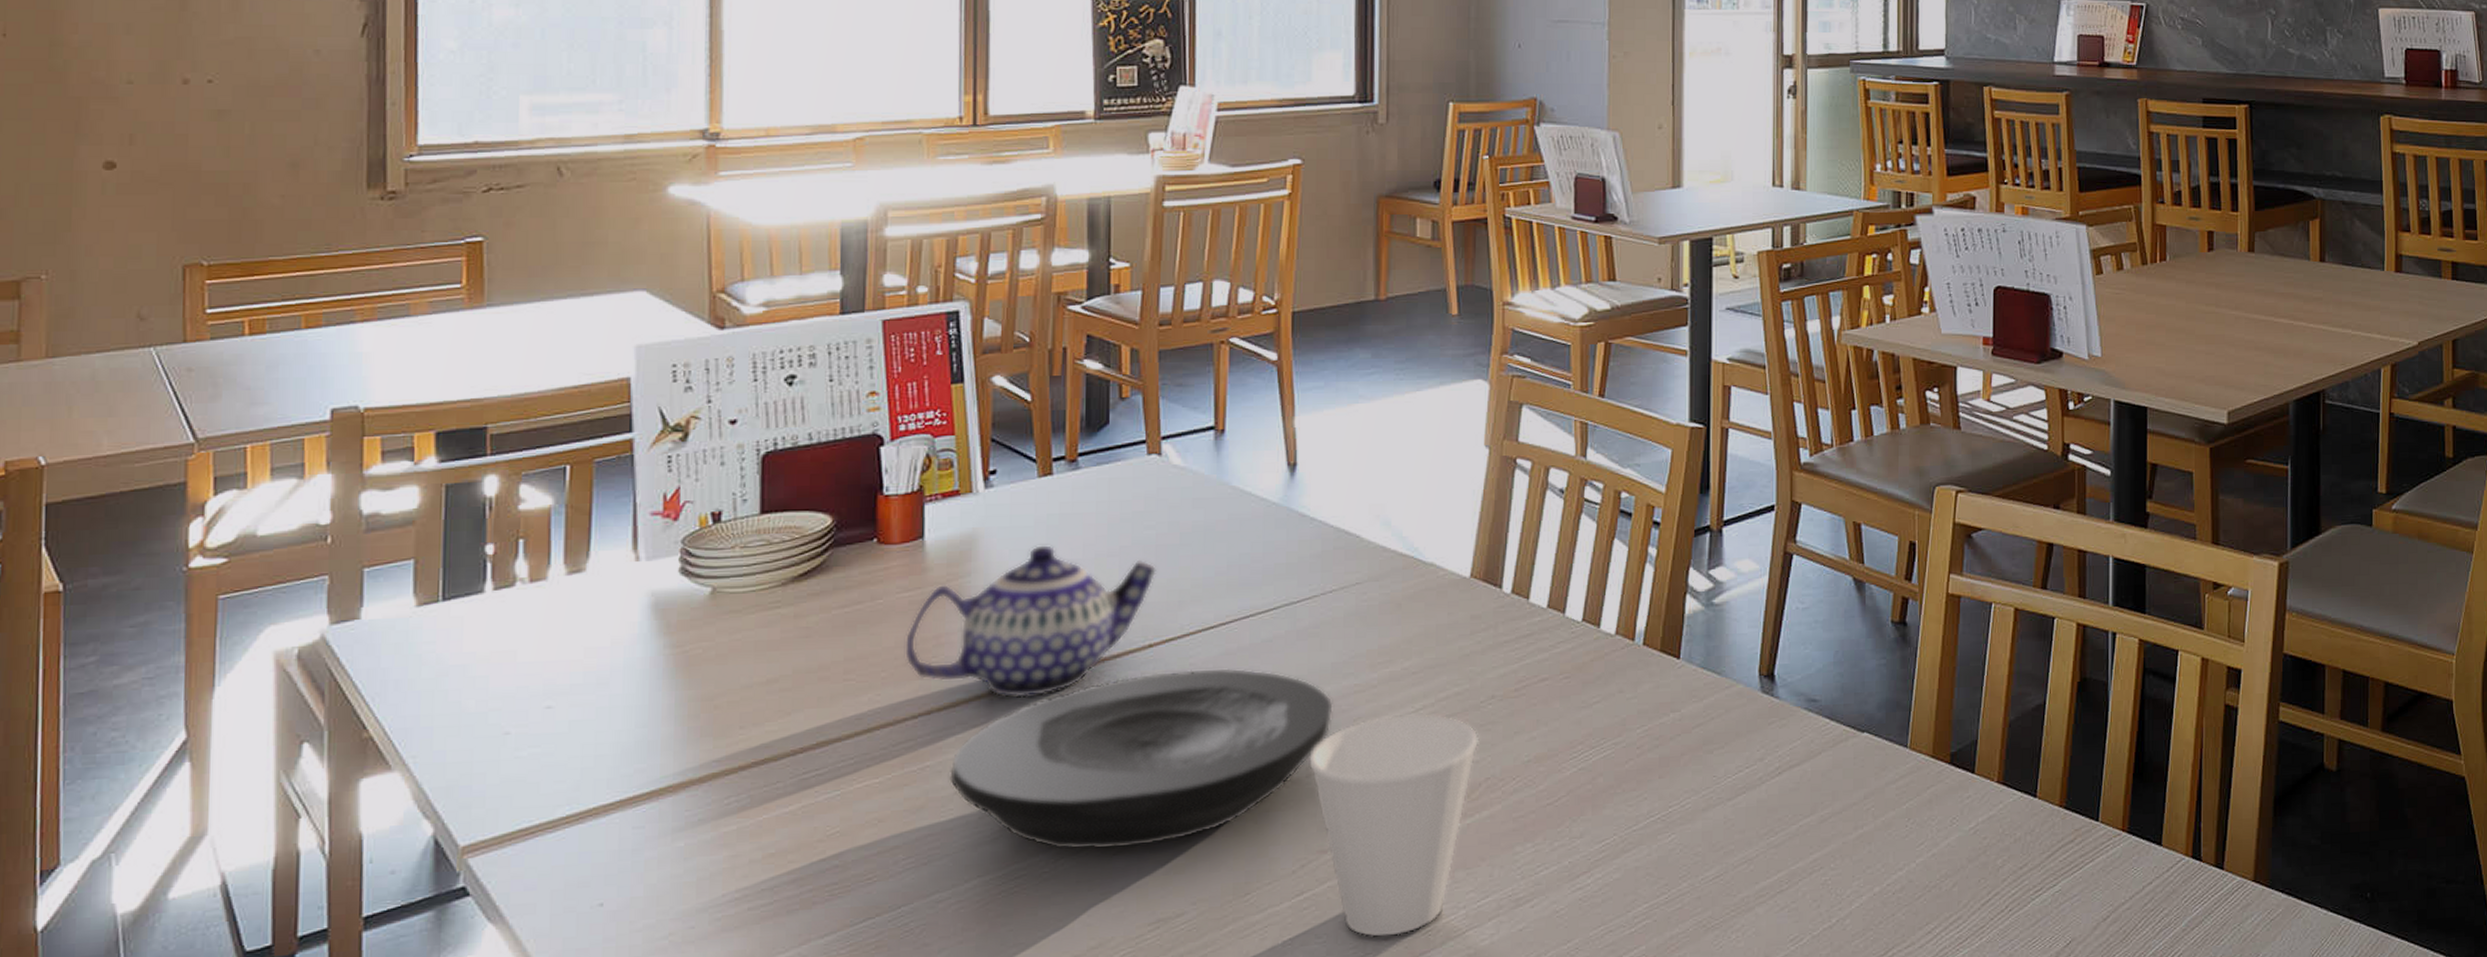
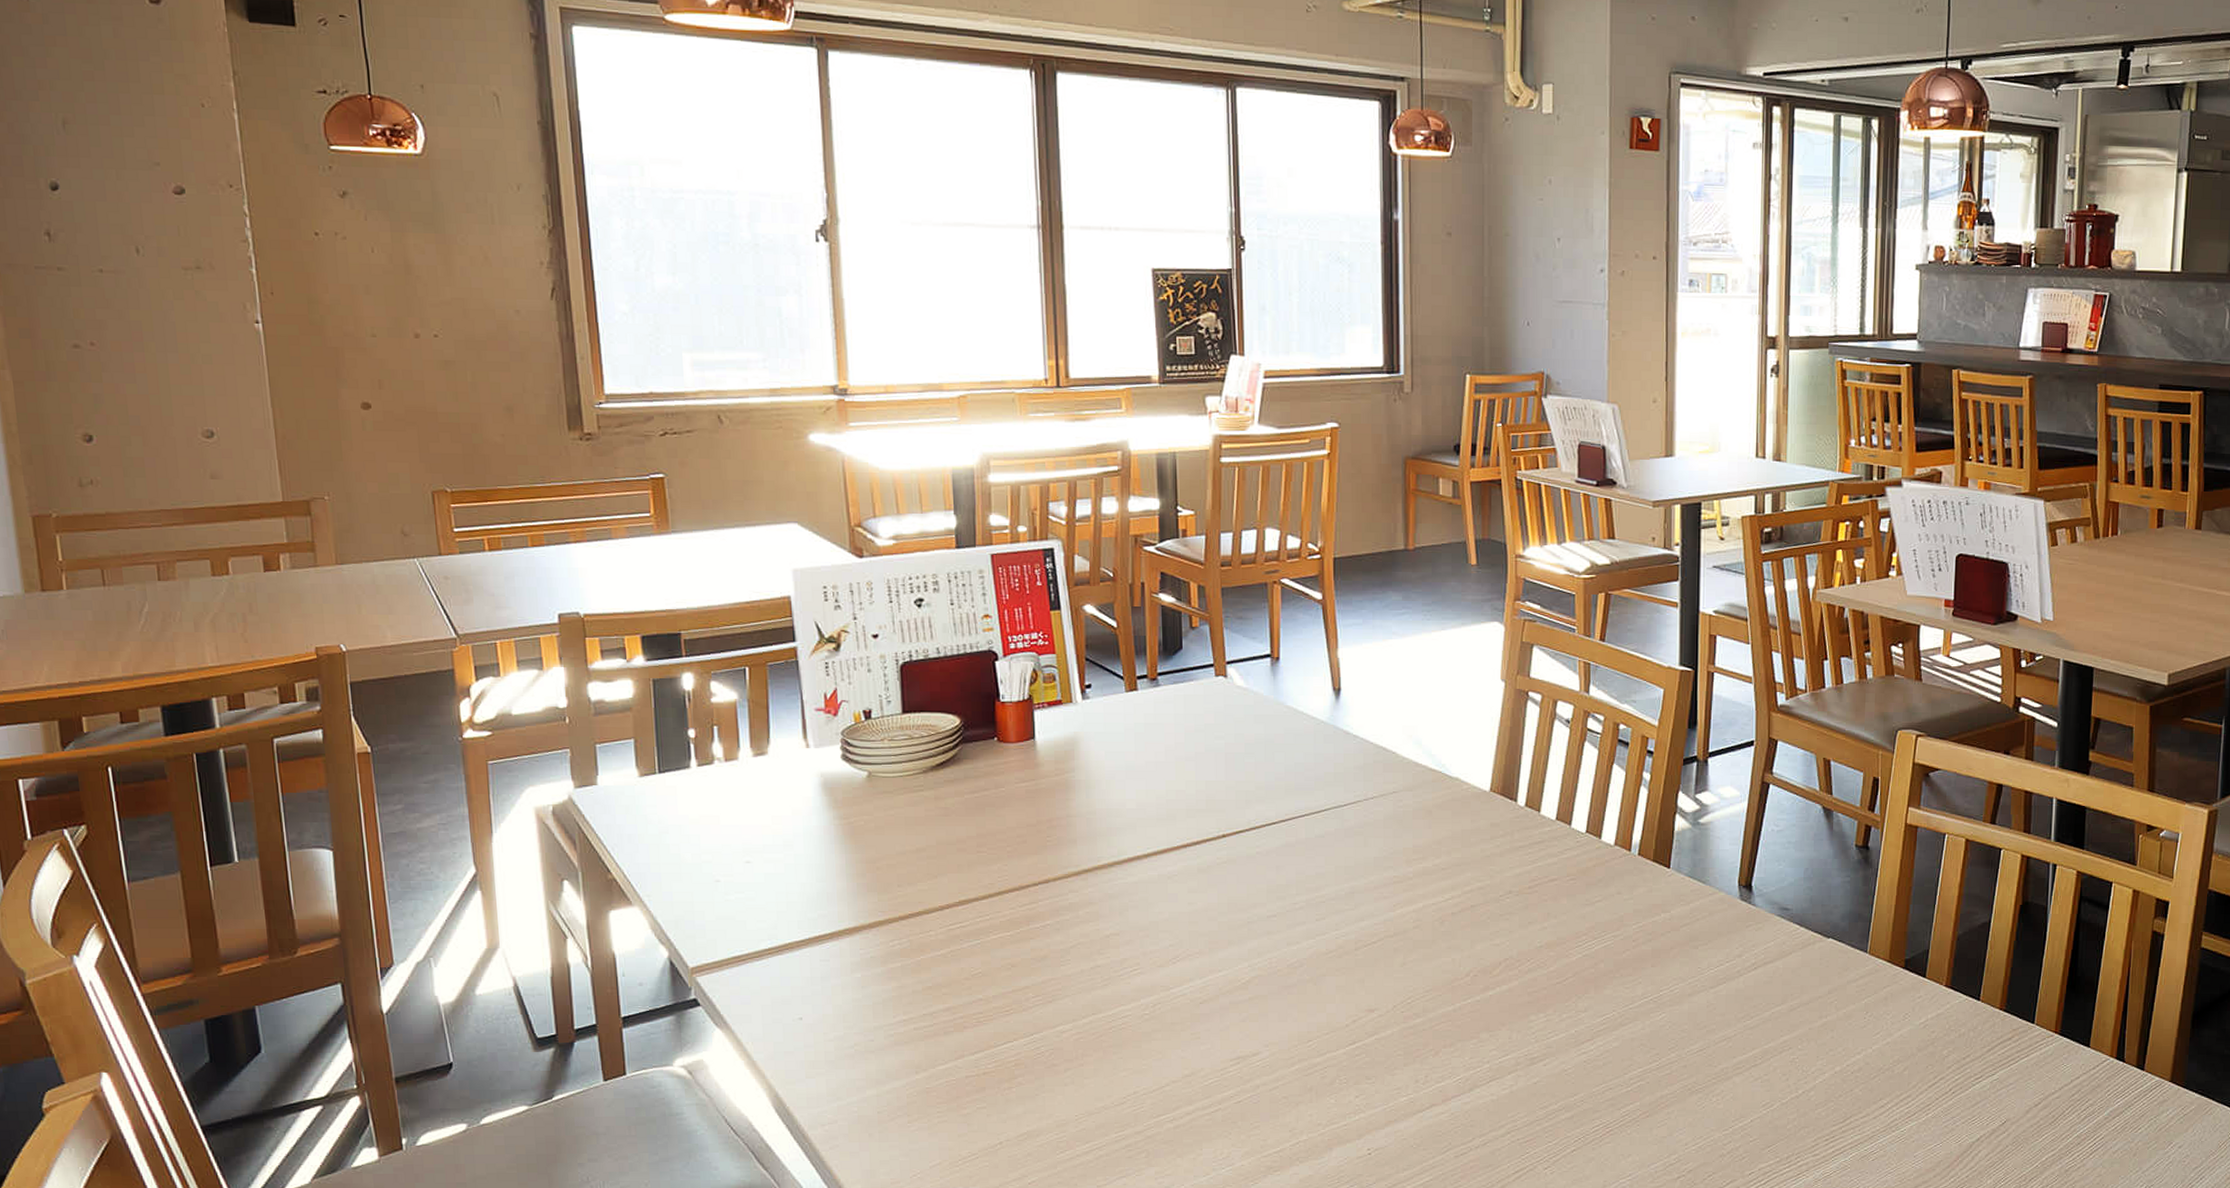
teapot: present [904,544,1156,698] -> none [1024,748,1226,873]
plate: present [949,668,1333,850] -> none [1066,857,1376,998]
cup: present [1307,713,1480,938] -> none [1356,902,1499,1083]

